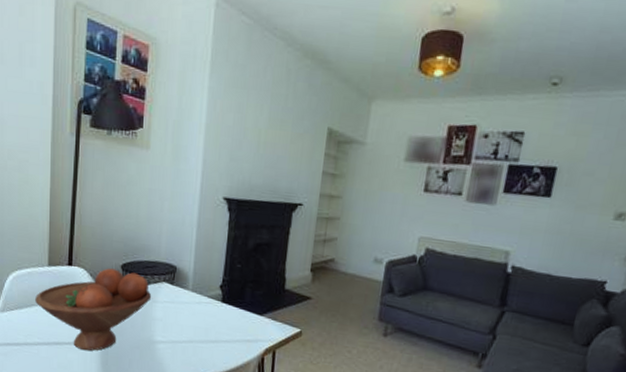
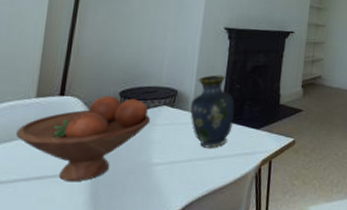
vase: none [190,251,236,331] -> present [190,74,235,148]

